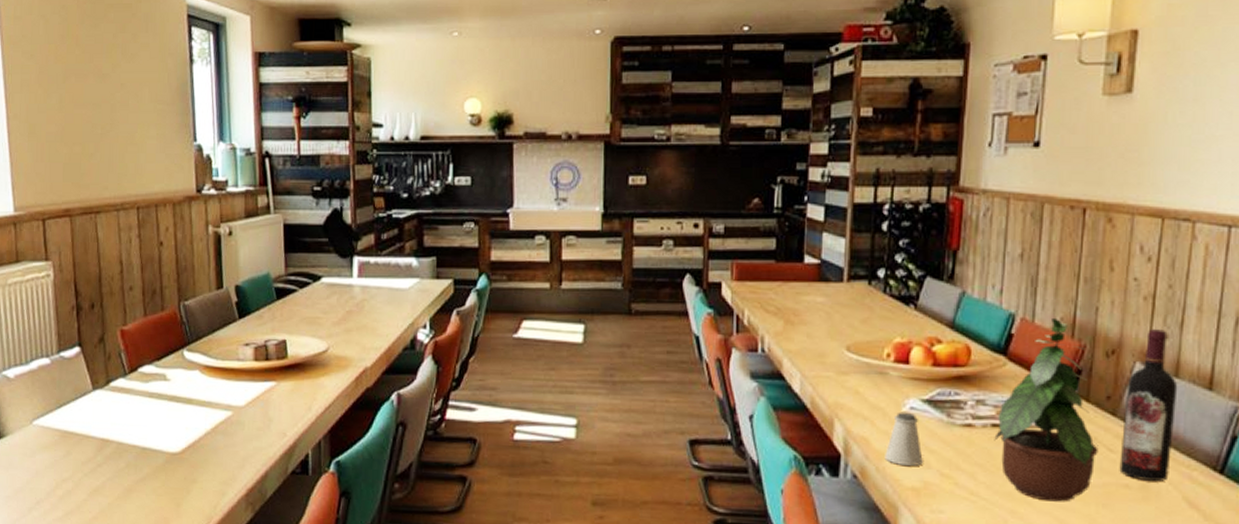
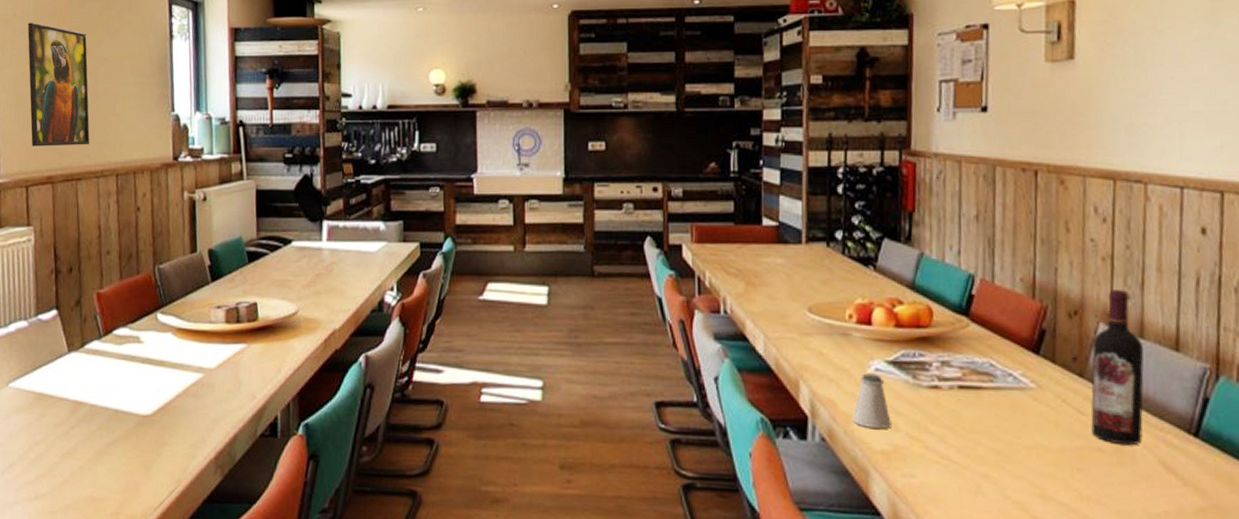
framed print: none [37,45,109,178] -> present [27,22,90,146]
potted plant: present [994,317,1099,502] -> none [962,278,1069,466]

